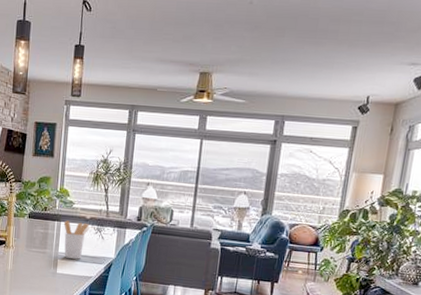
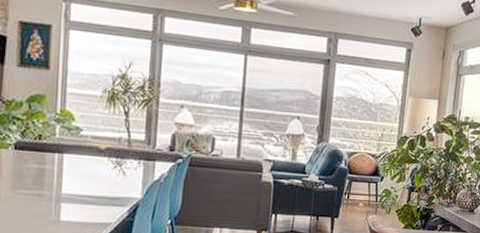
utensil holder: present [63,220,90,259] -> none [67,152,106,202]

